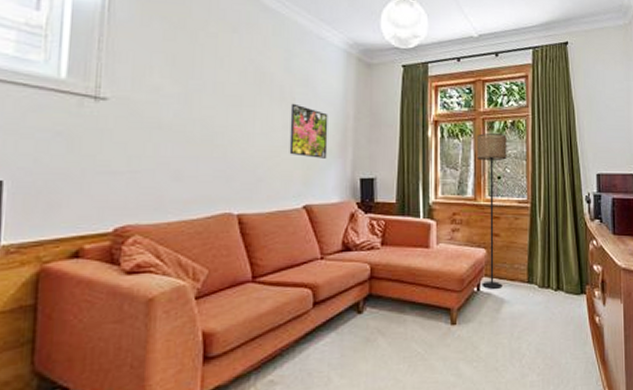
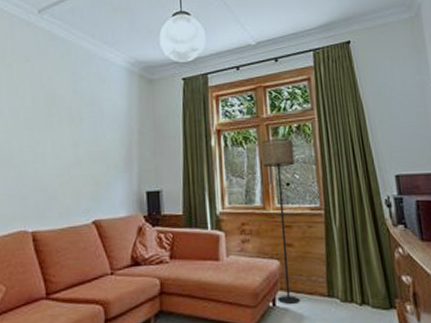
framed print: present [289,103,328,159] -> none [78,122,114,174]

